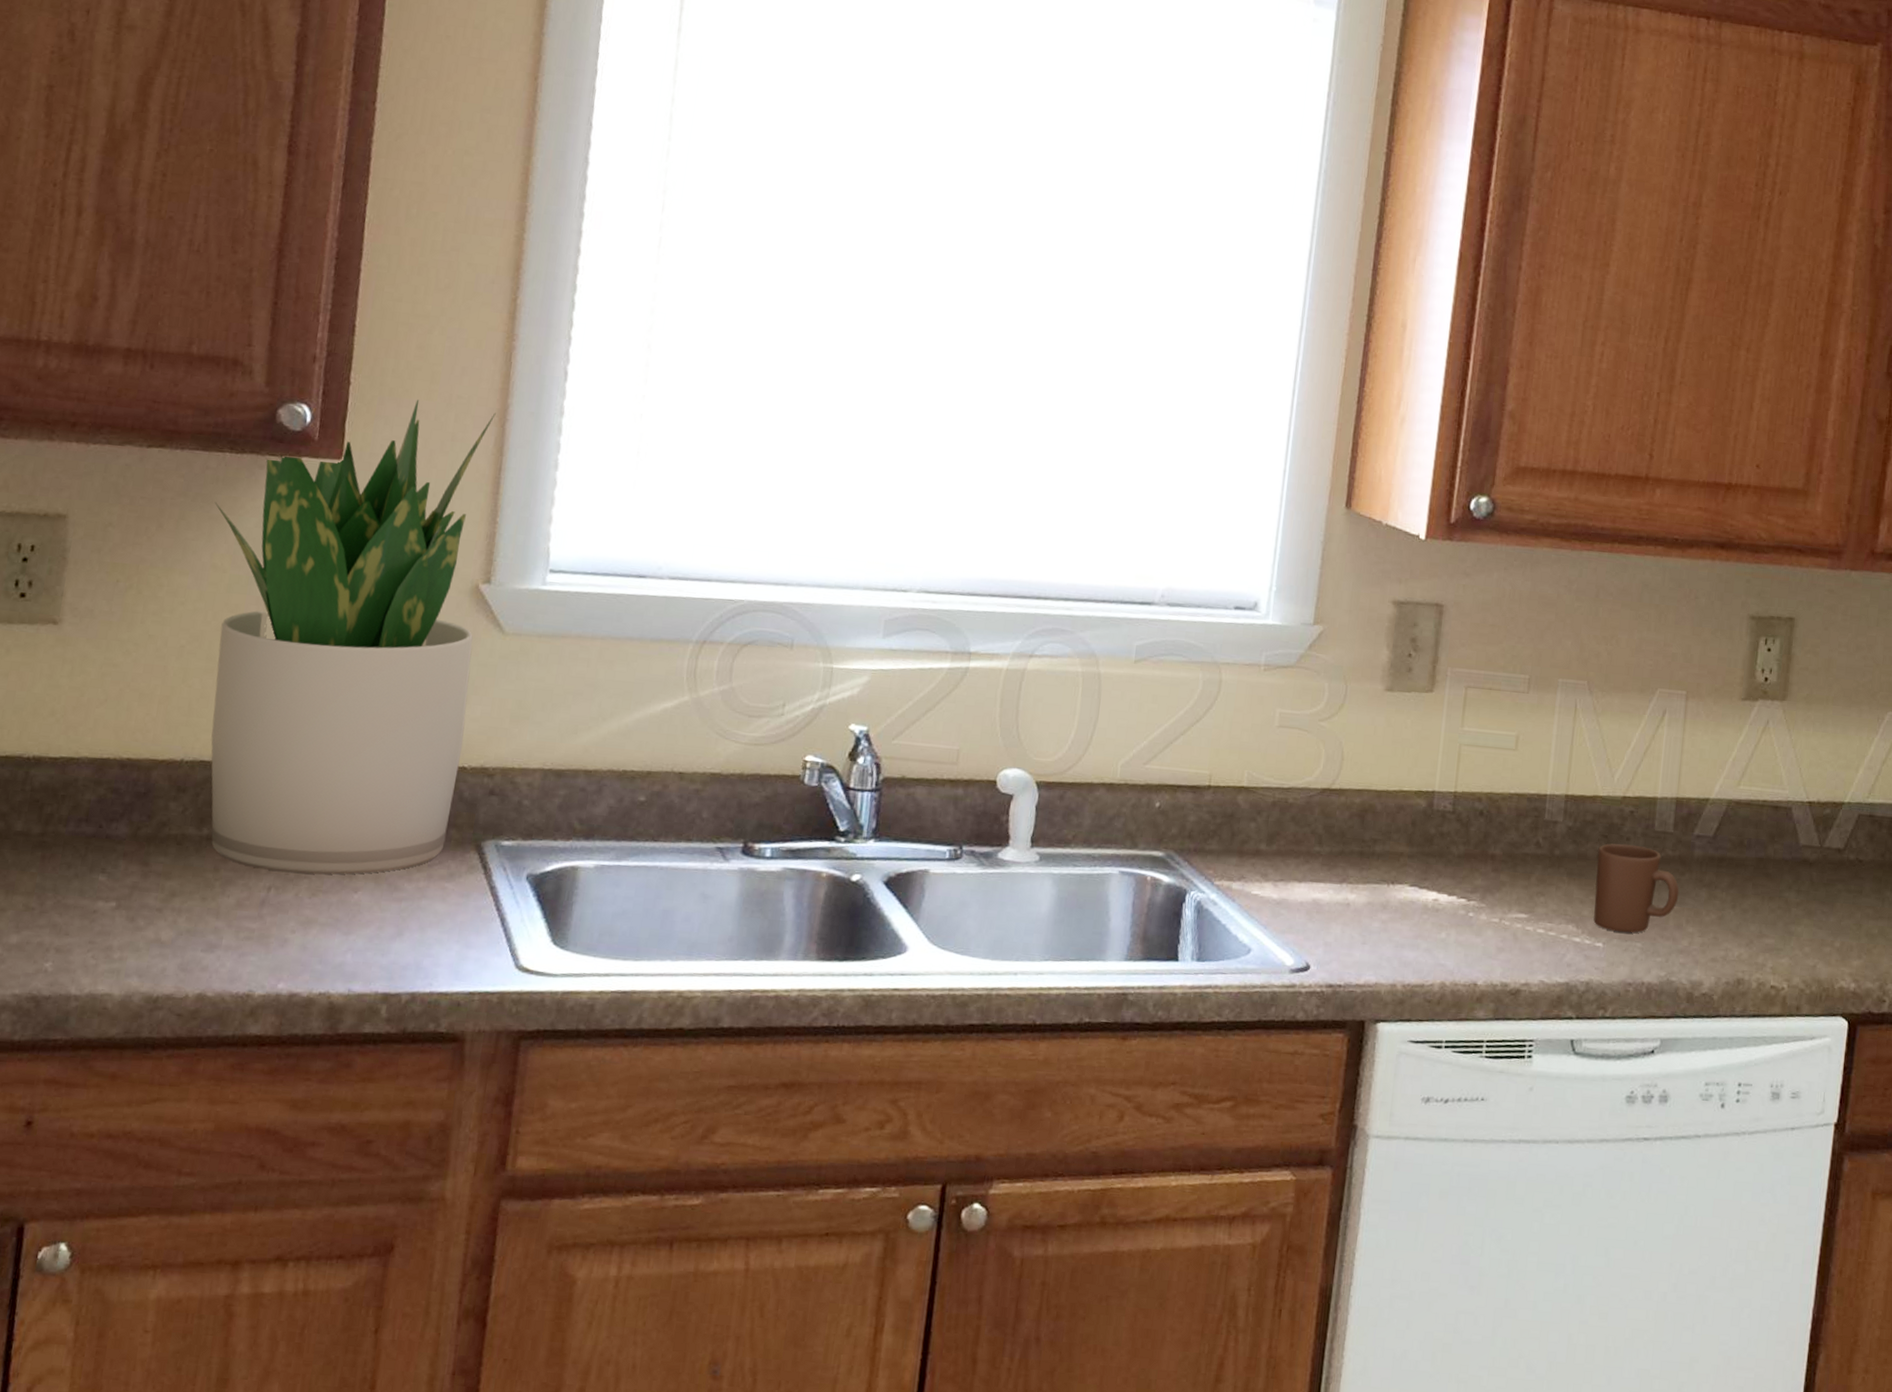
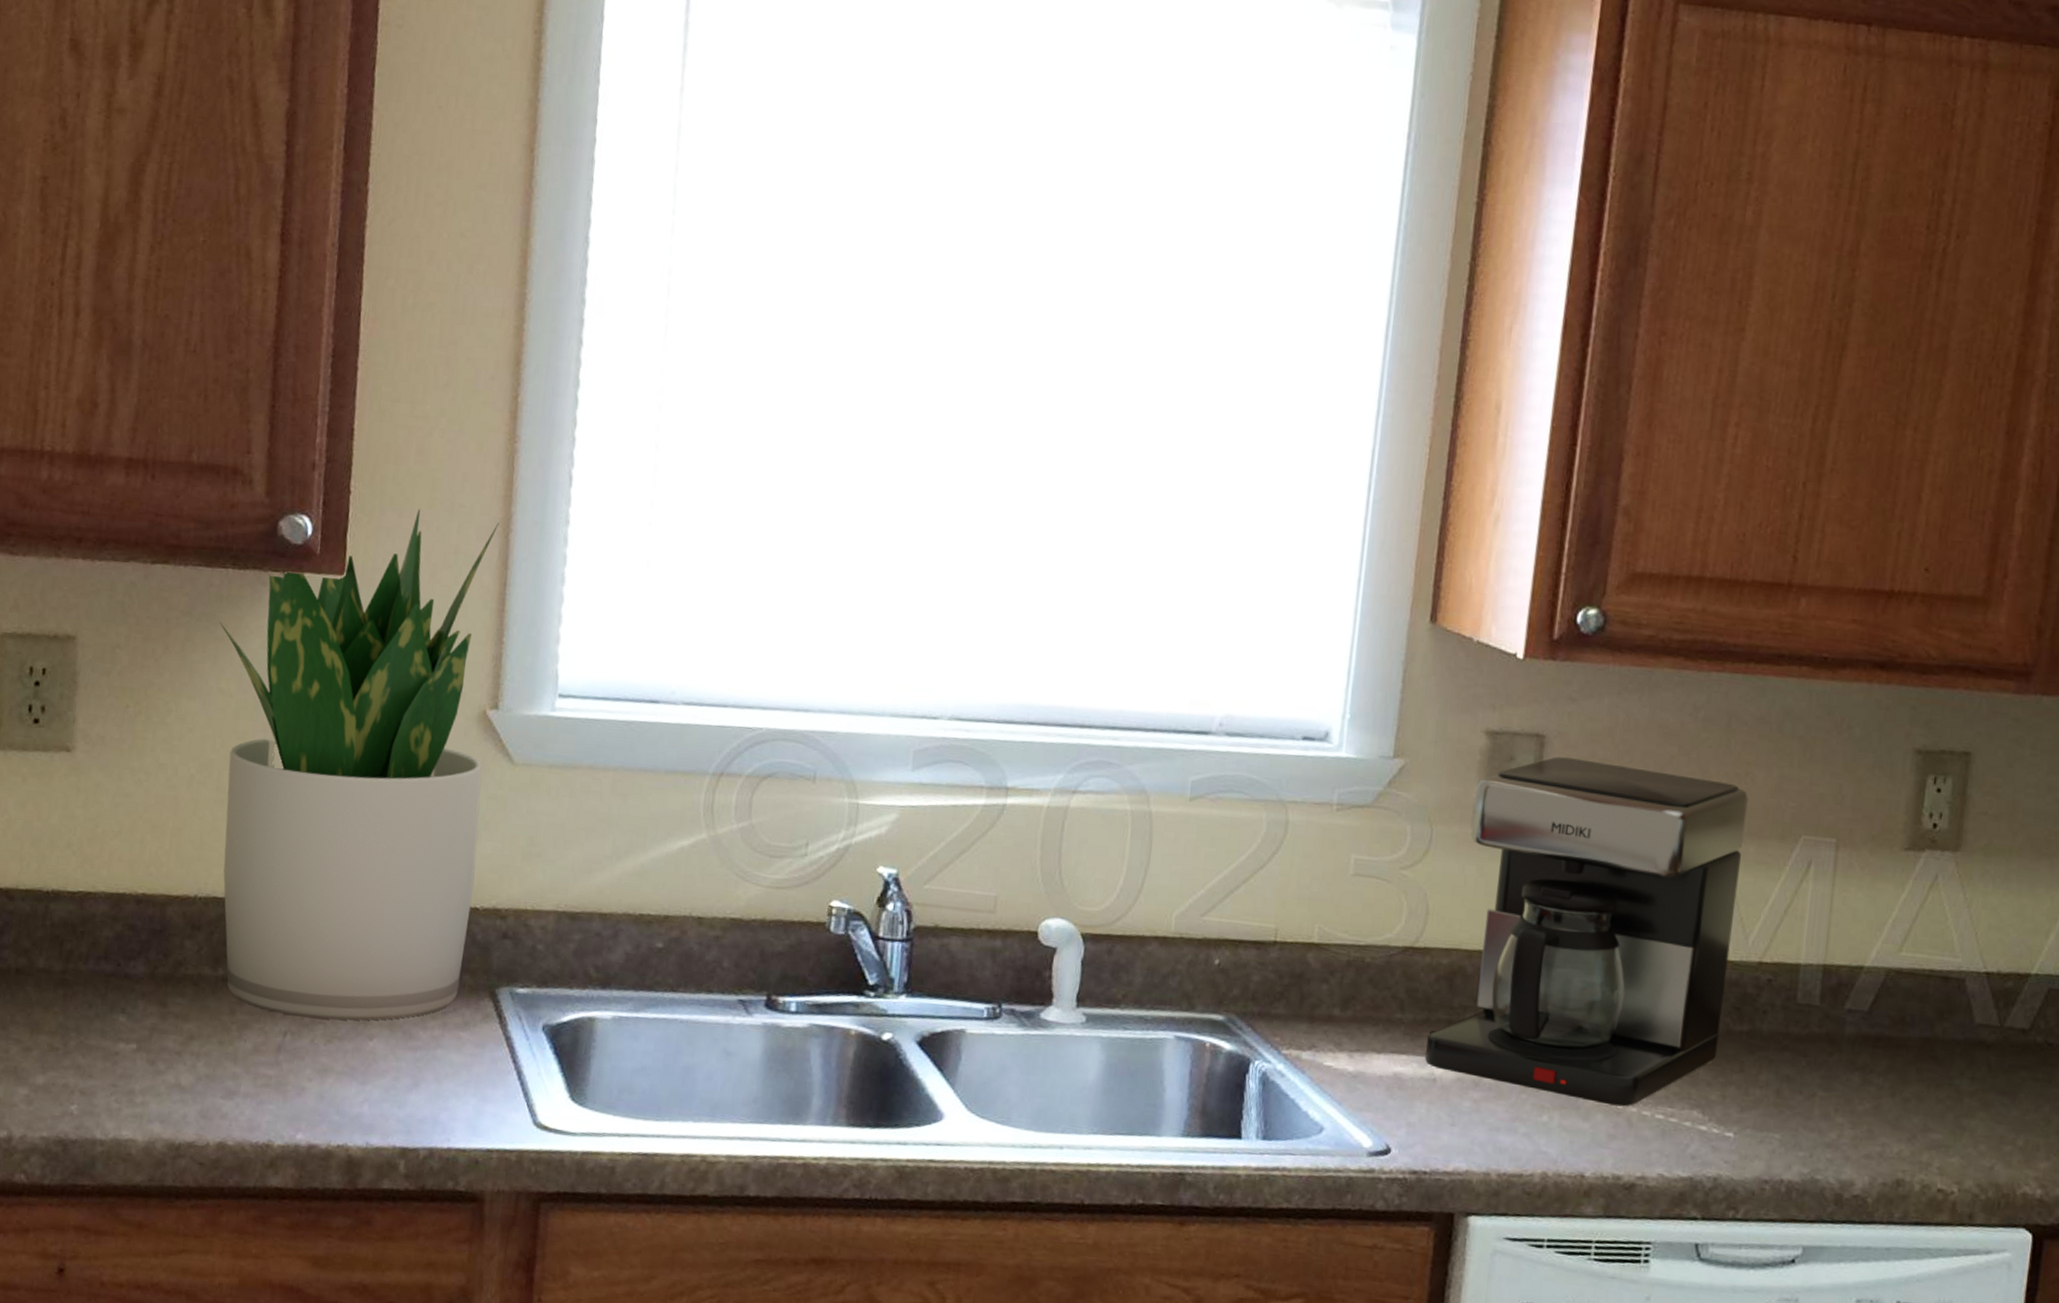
coffee maker: none [1340,623,1614,923] -> present [1425,756,1748,1107]
mug: present [1593,843,1679,933] -> none [1723,1017,1827,1122]

